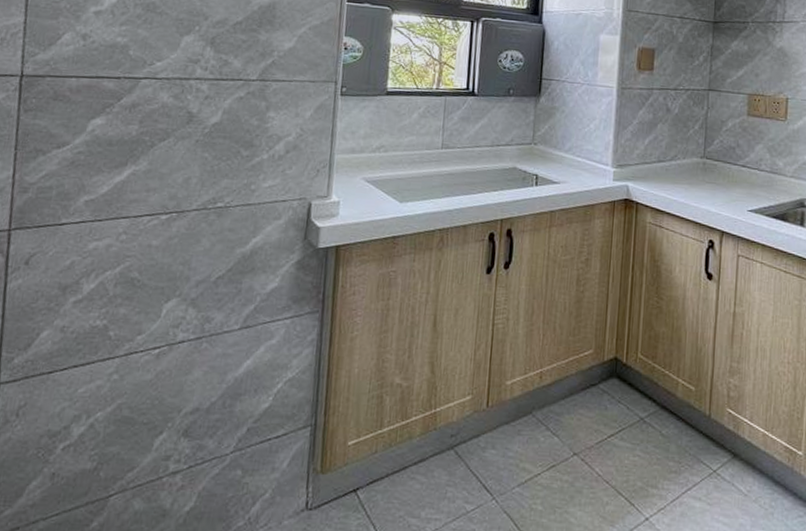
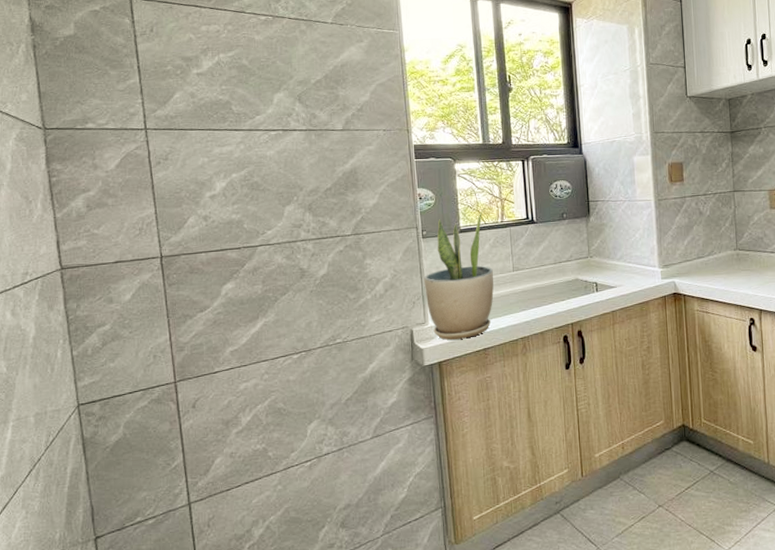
potted plant: none [333,70,420,222] -> present [423,208,494,340]

